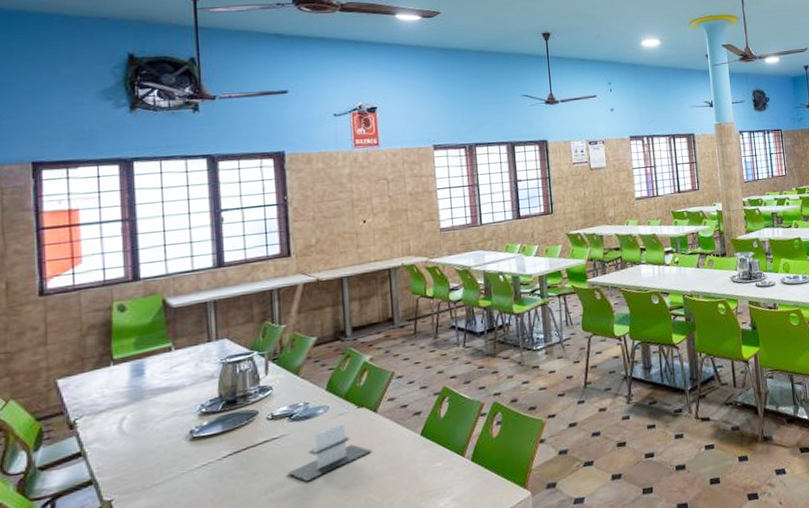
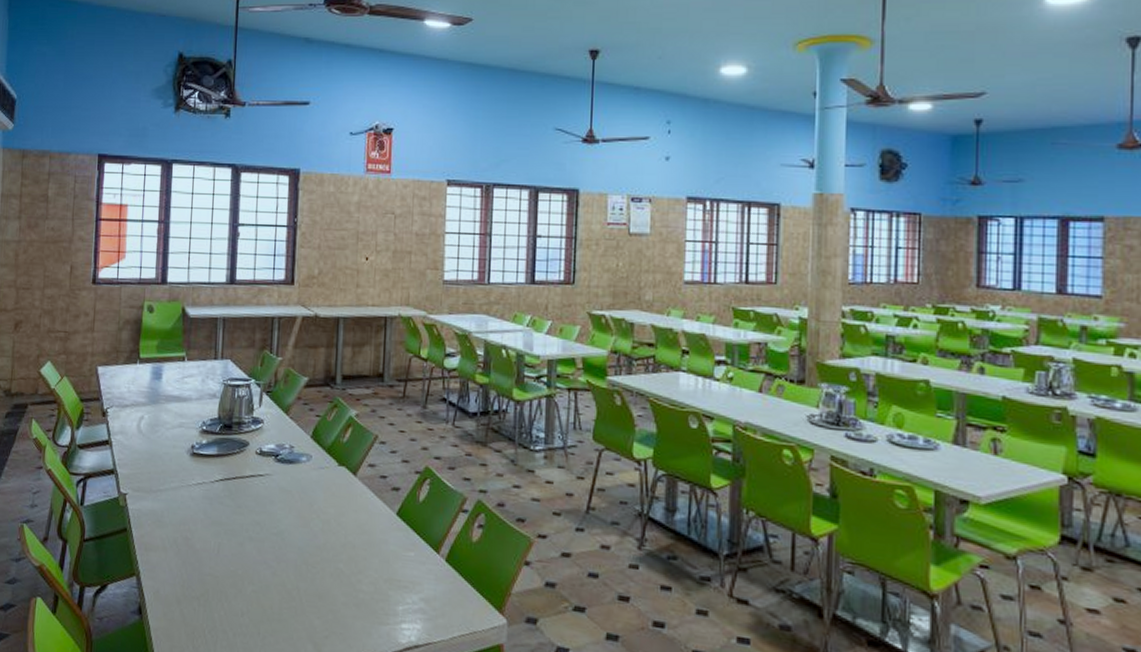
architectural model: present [287,422,372,481] -> none [268,477,347,530]

